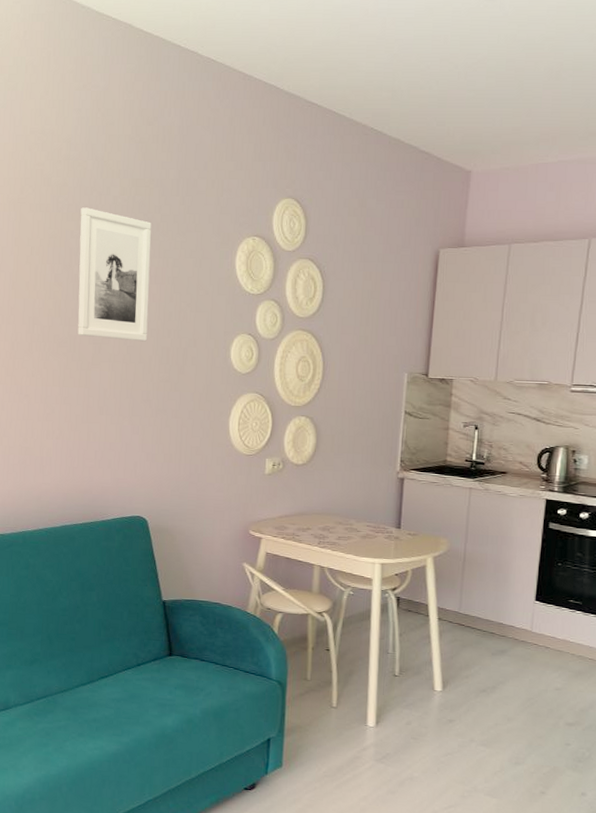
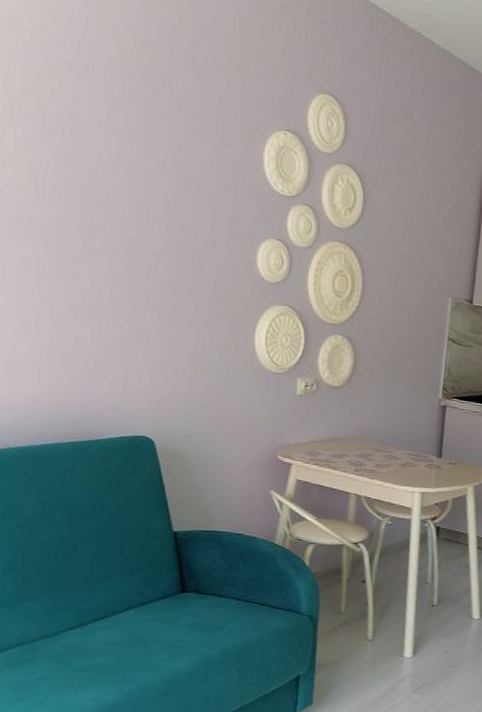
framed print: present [77,207,152,342] -> none [61,63,159,235]

